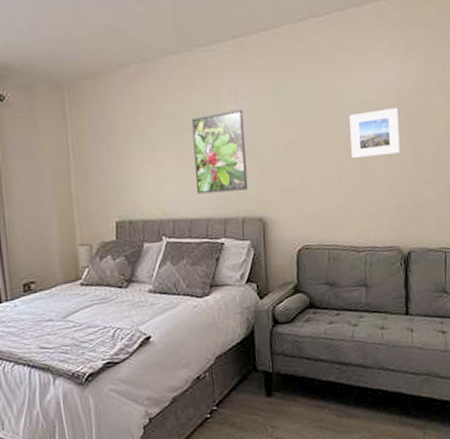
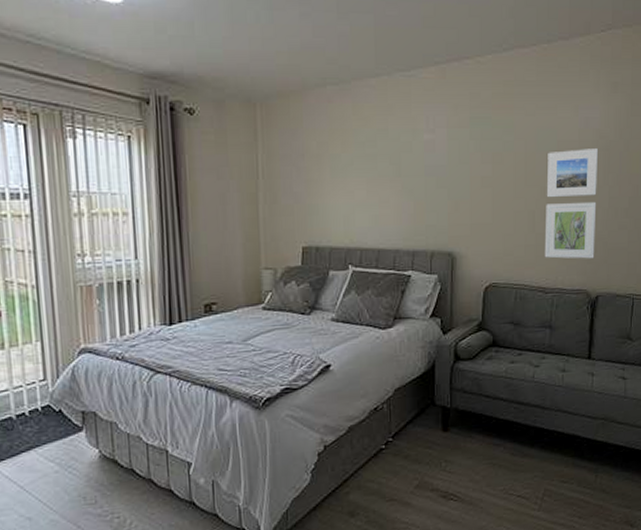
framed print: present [191,109,248,194] -> none [386,139,440,224]
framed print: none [351,159,404,217] -> present [544,201,597,259]

